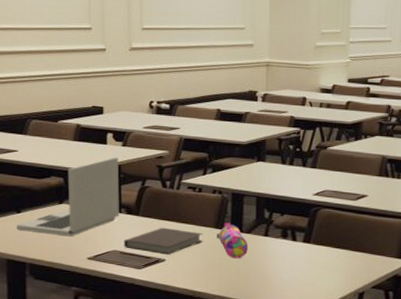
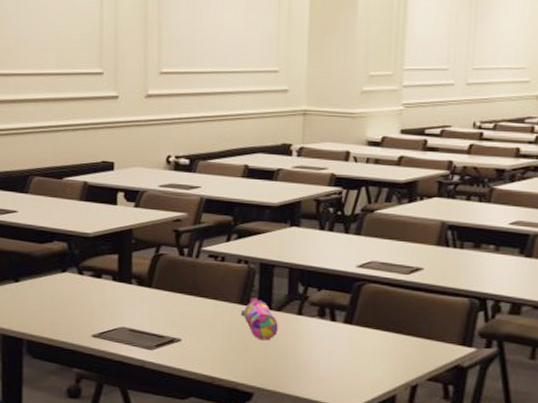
laptop: present [17,157,119,237] -> none [14,220,130,310]
notebook: present [123,227,203,255] -> none [133,301,225,334]

